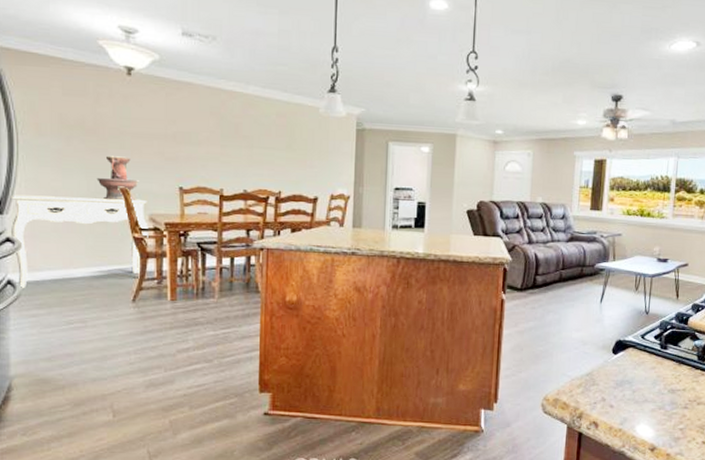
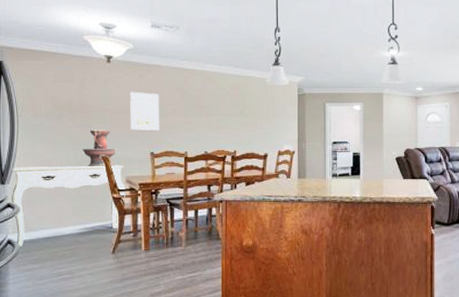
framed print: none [155,112,191,162] -> present [130,91,160,130]

